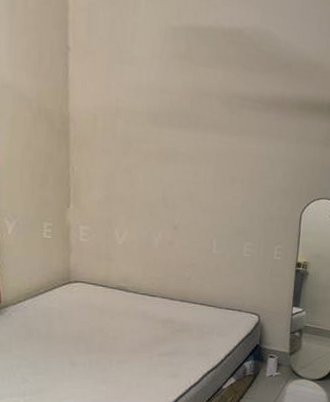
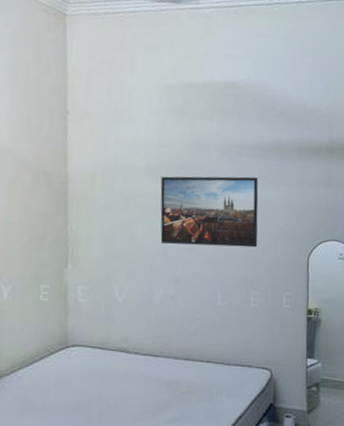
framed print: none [160,123,258,201] -> present [160,176,259,248]

